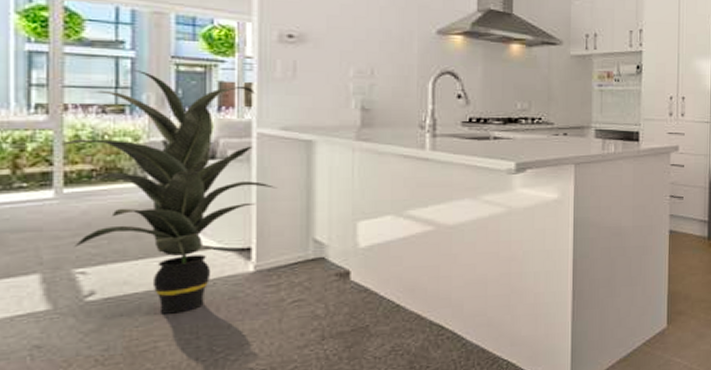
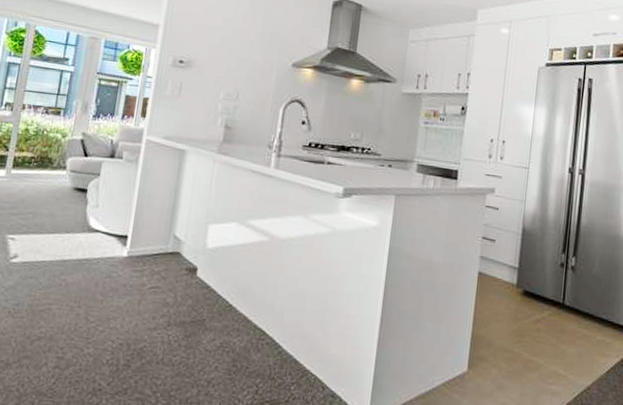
indoor plant: present [61,69,278,314] -> none [10,80,154,283]

